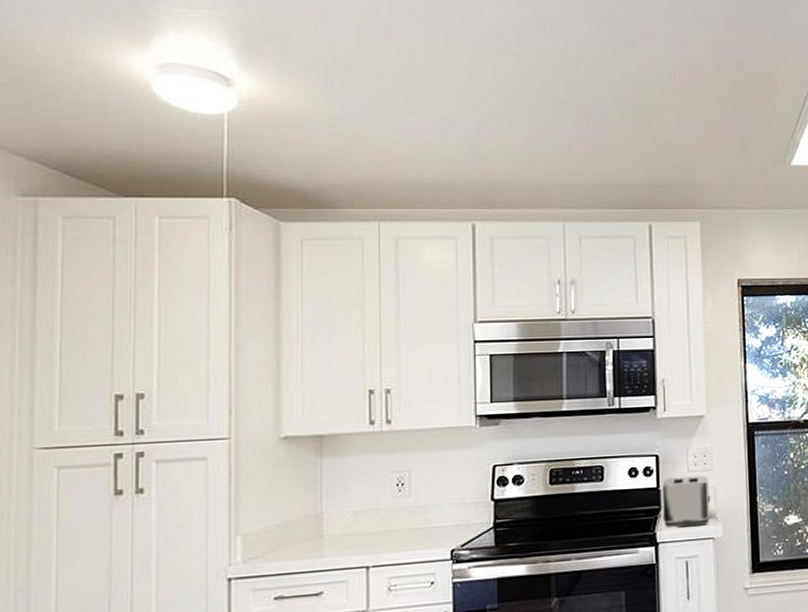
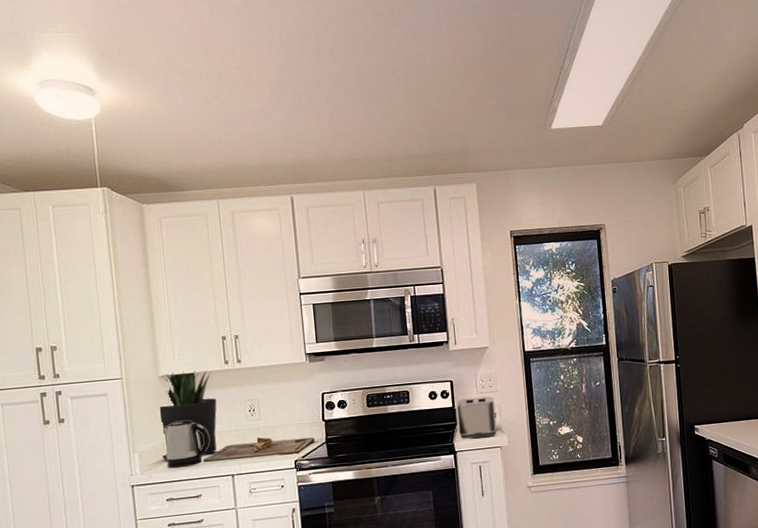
planter: none [274,431,355,546] -> present [160,369,217,460]
kettle: none [279,494,340,558] -> present [163,420,210,469]
cutting board: none [329,519,479,551] -> present [203,437,315,463]

